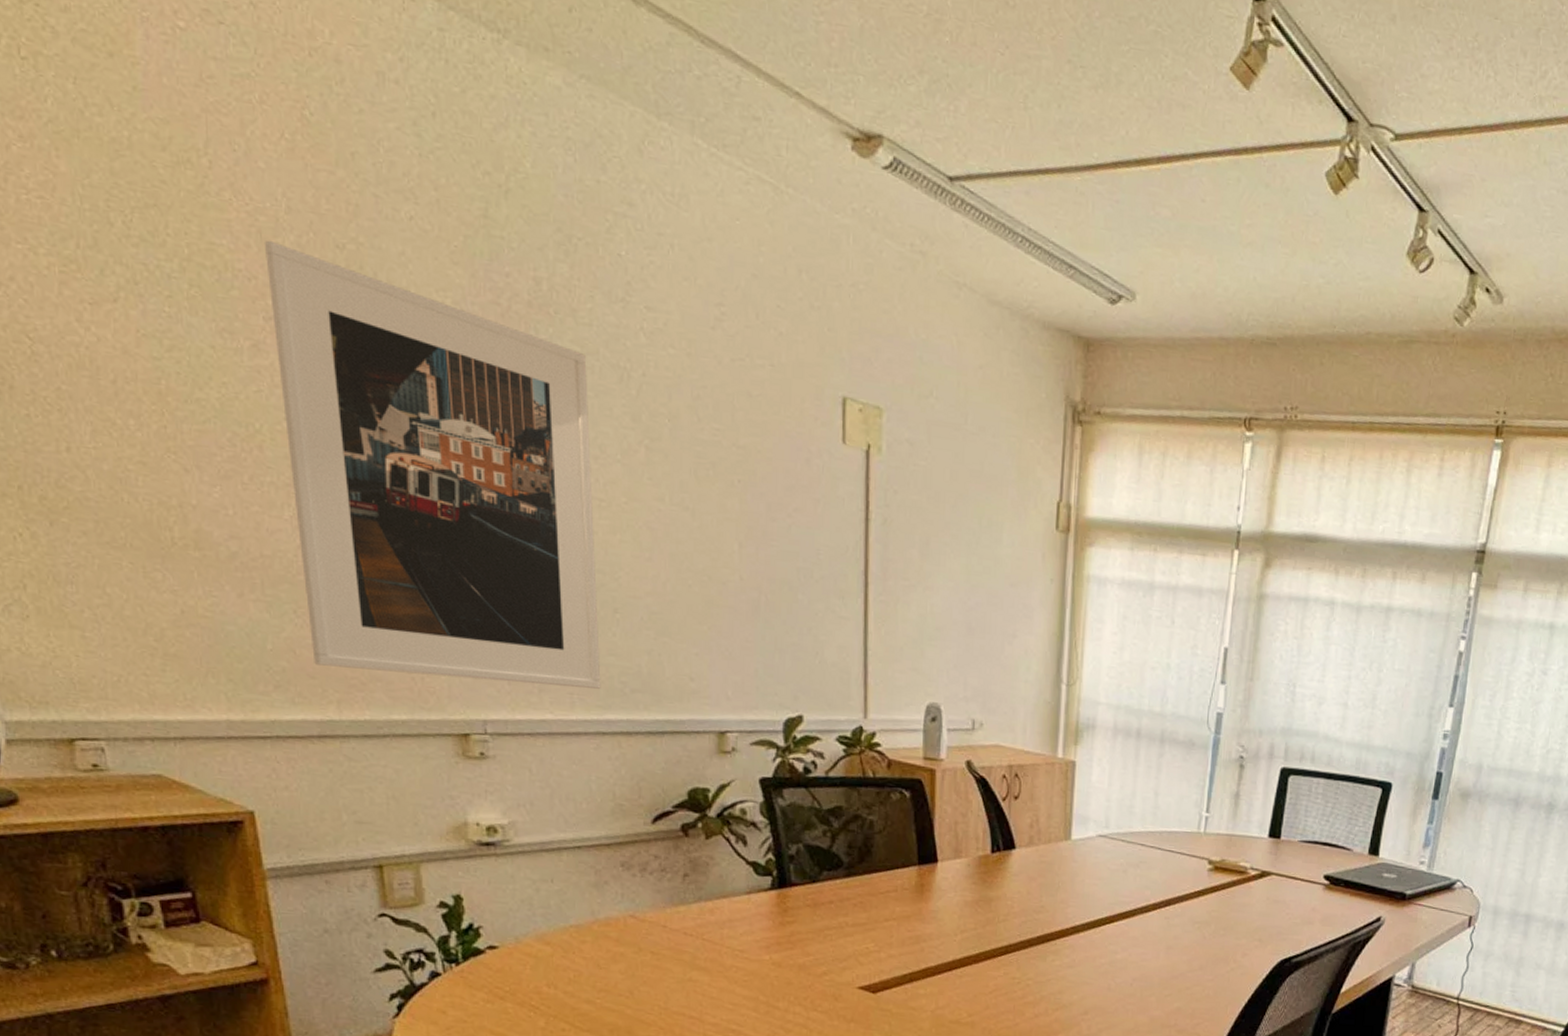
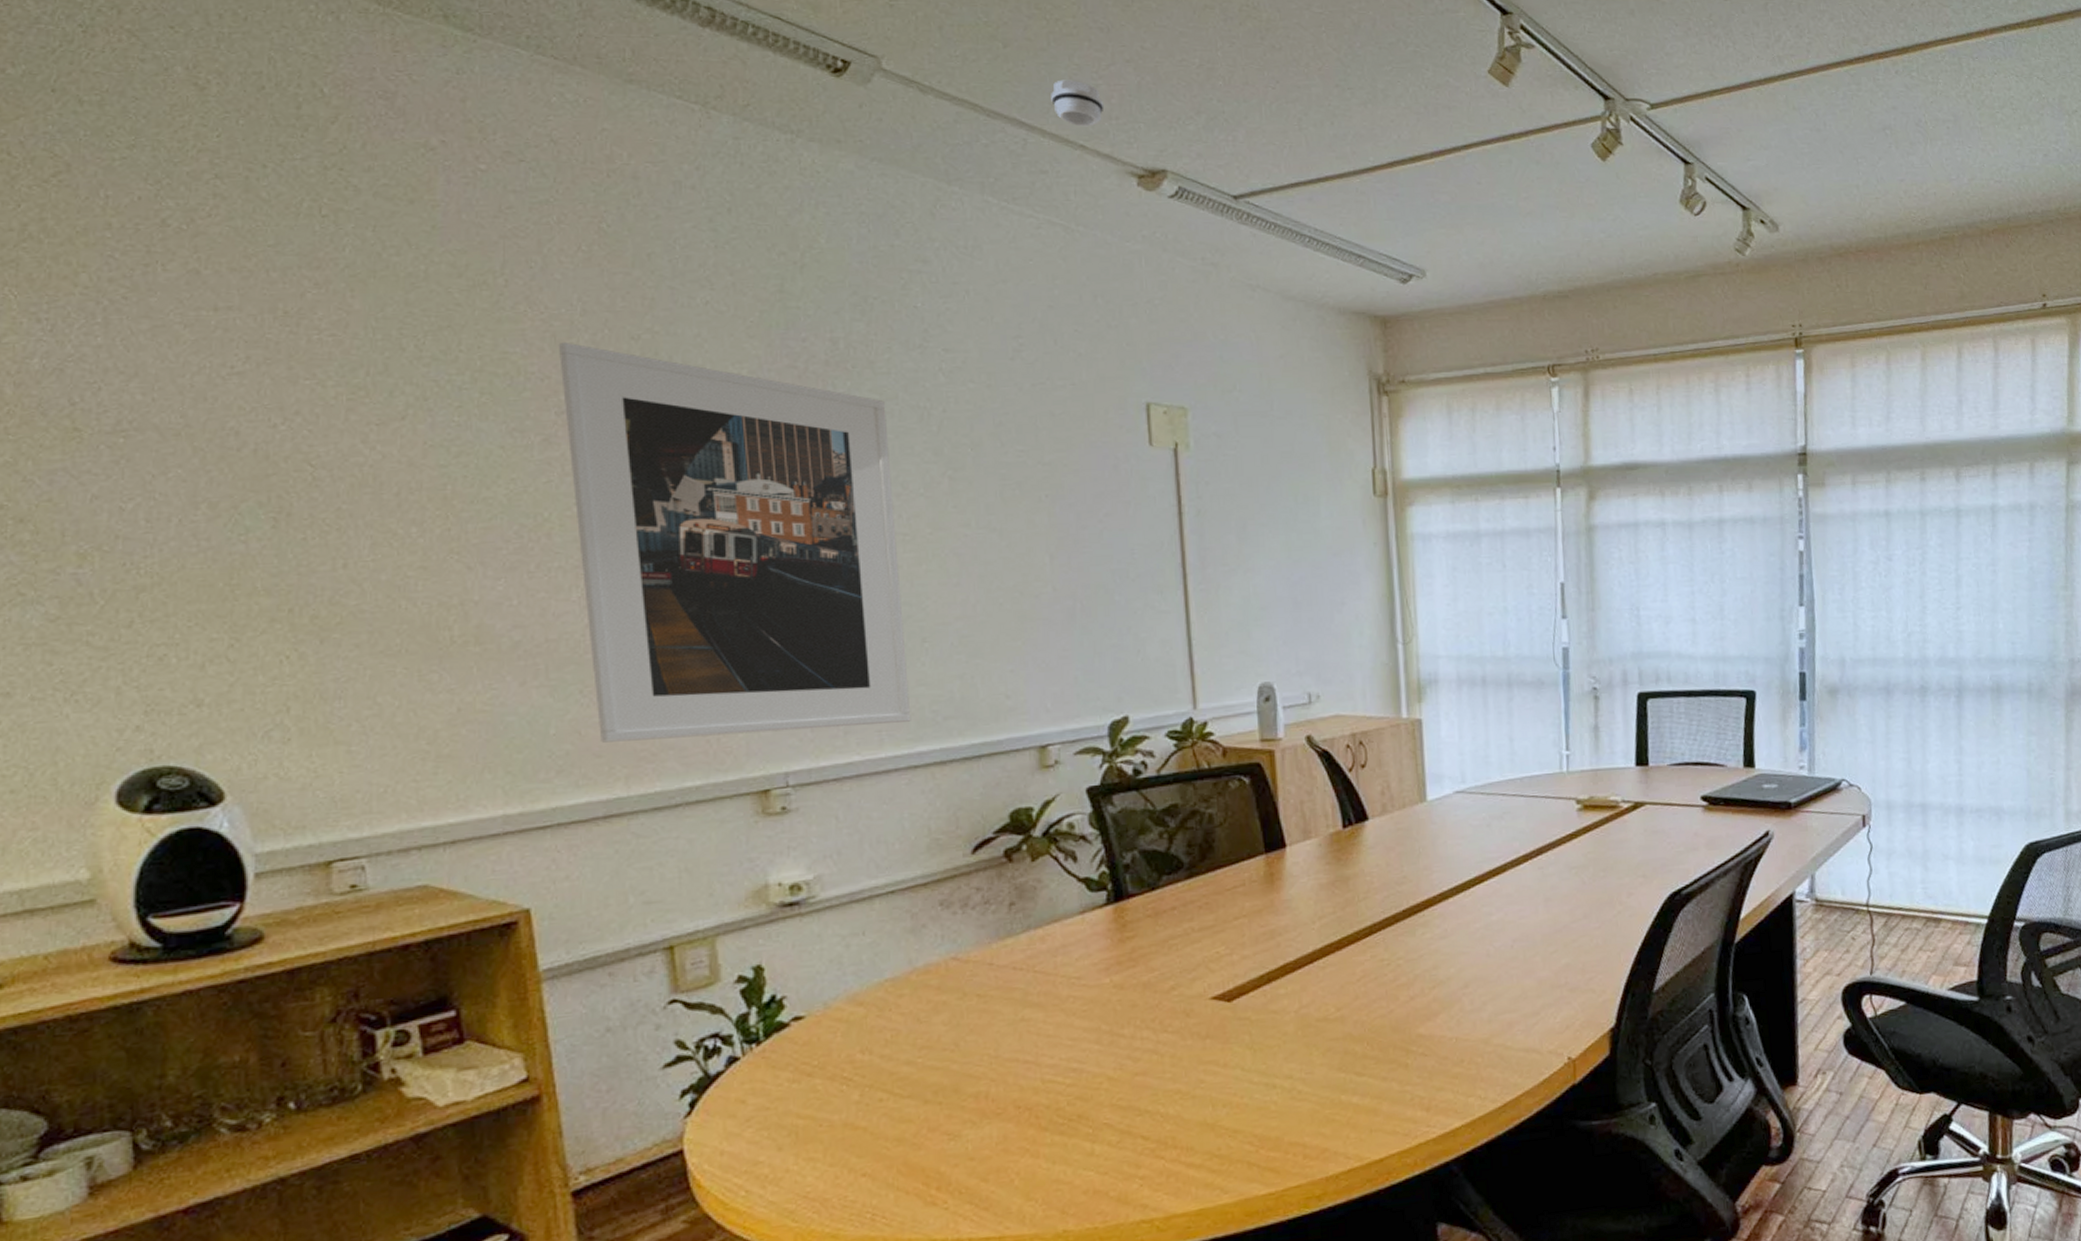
smoke detector: none [769,9,824,72] -> present [1051,80,1105,127]

